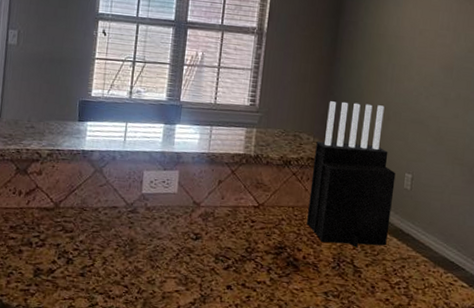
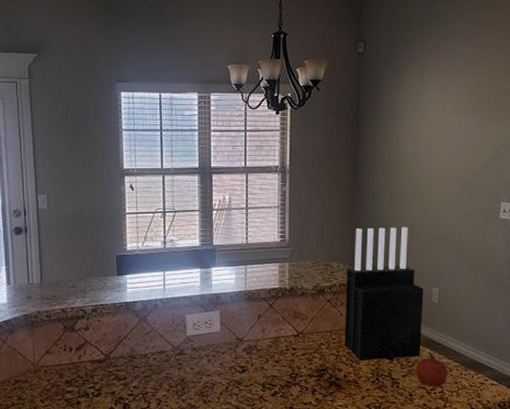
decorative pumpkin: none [381,242,415,282] -> present [416,352,448,387]

